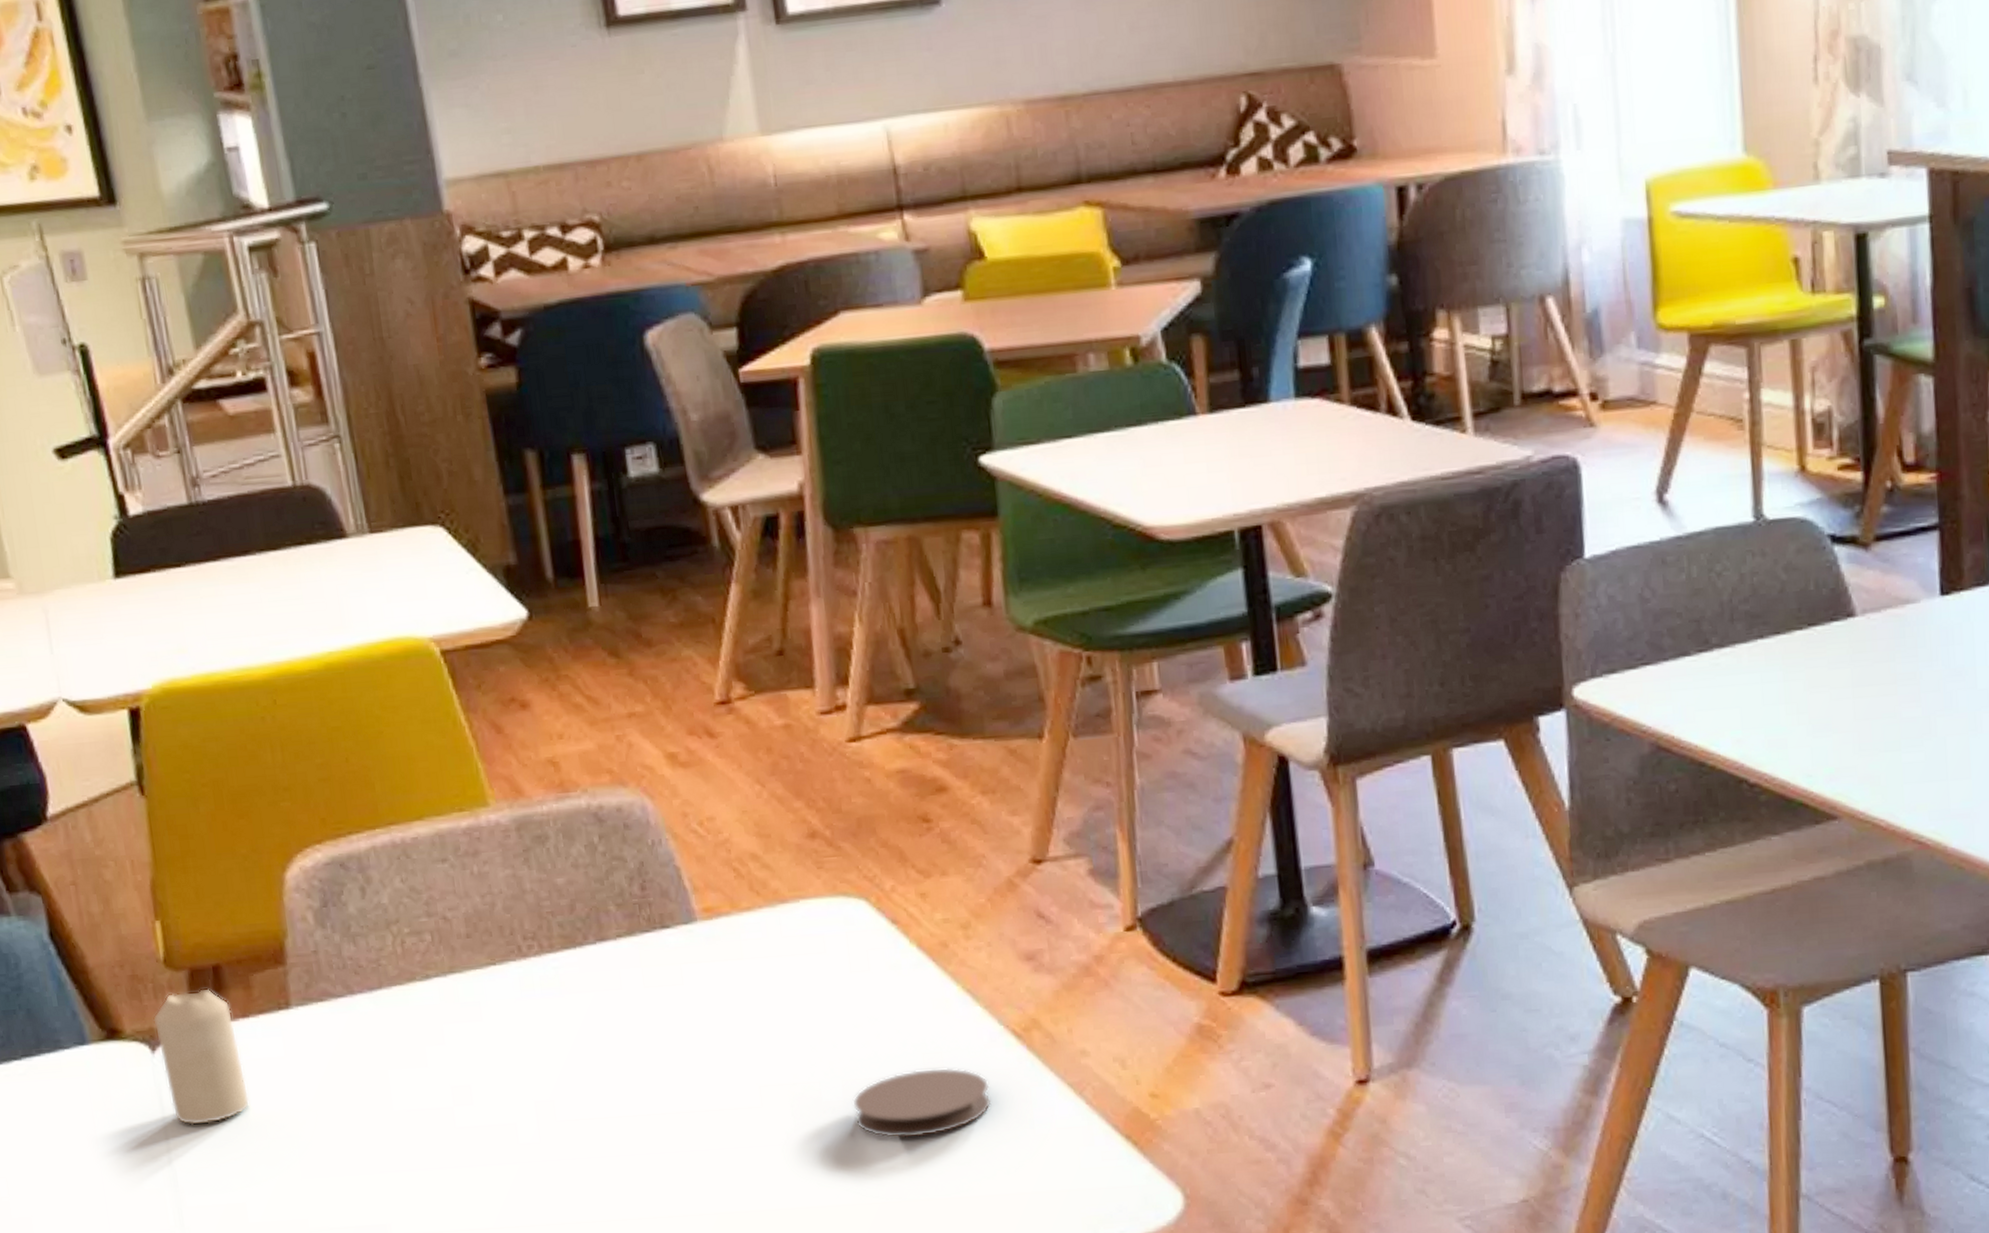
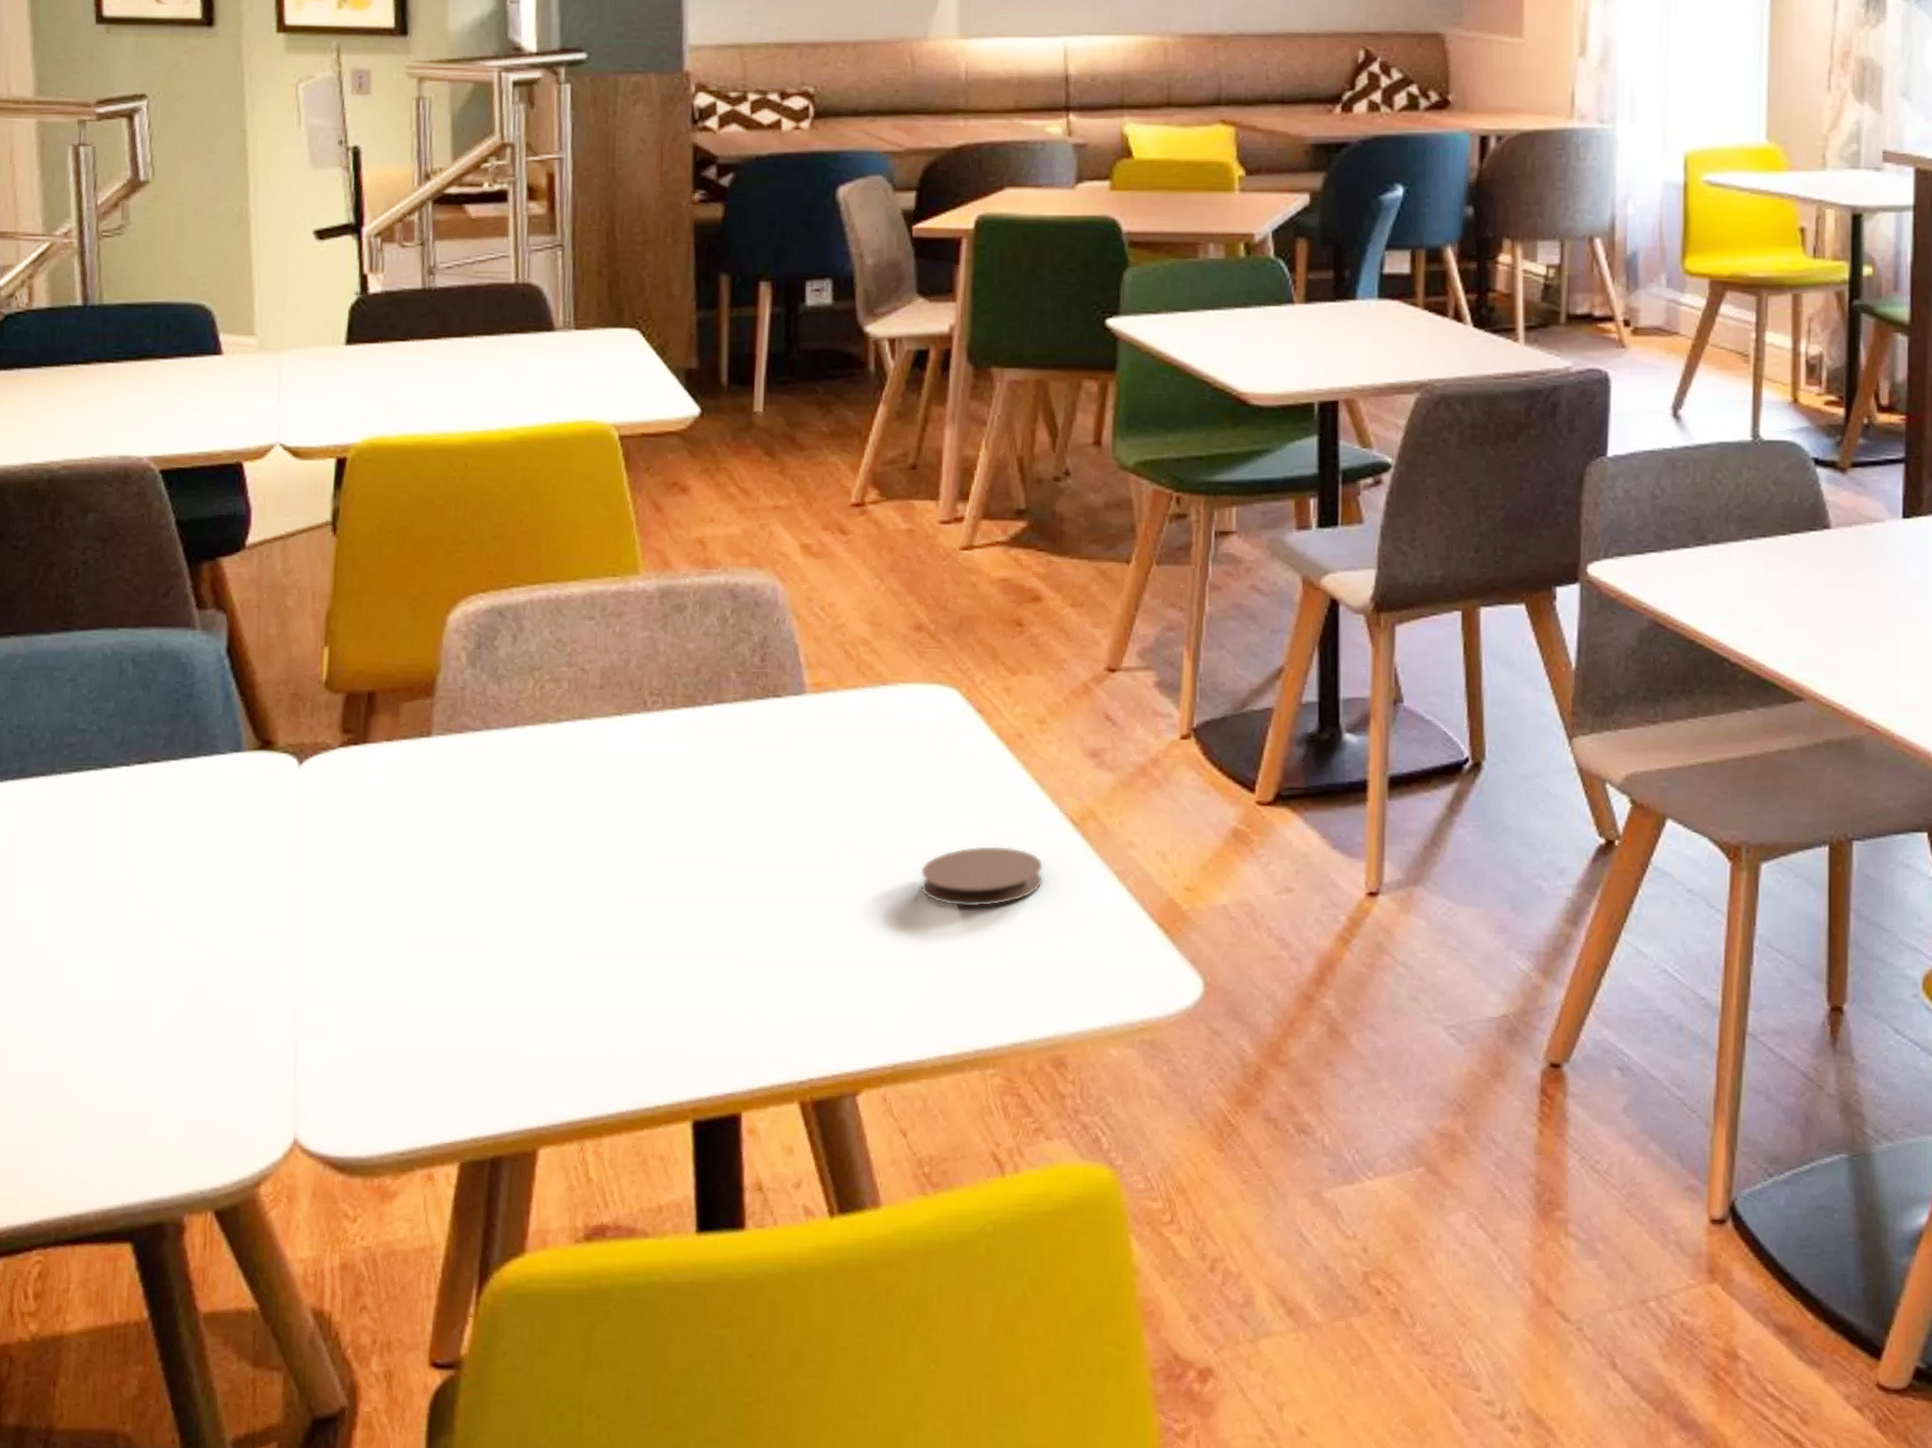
candle: present [153,988,250,1125] -> none [305,712,380,835]

